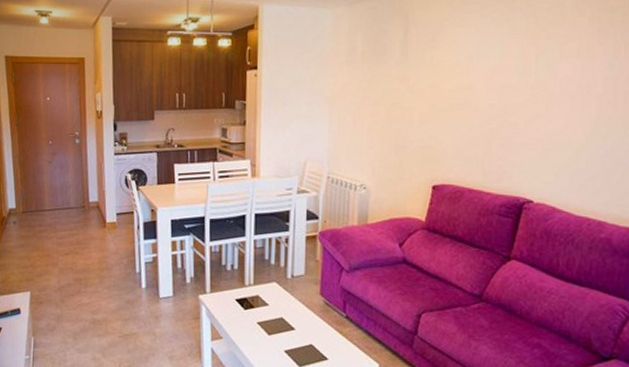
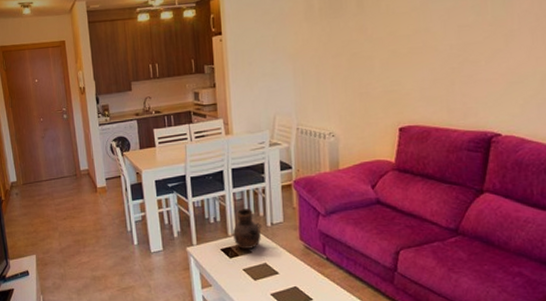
vase: none [249,258,281,302] -> present [232,209,262,250]

